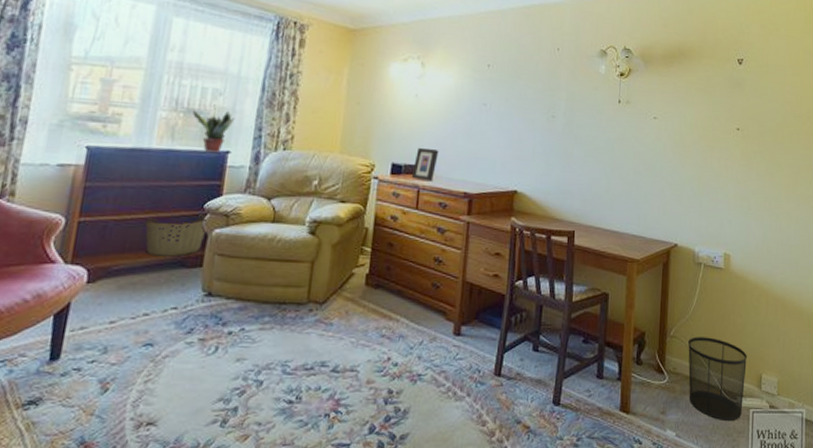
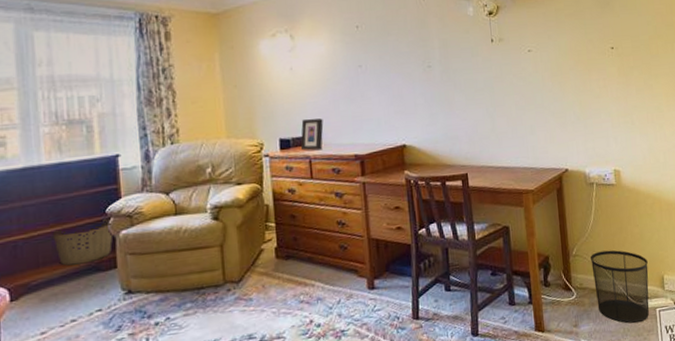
potted plant: present [192,104,235,154] -> none [73,111,118,160]

